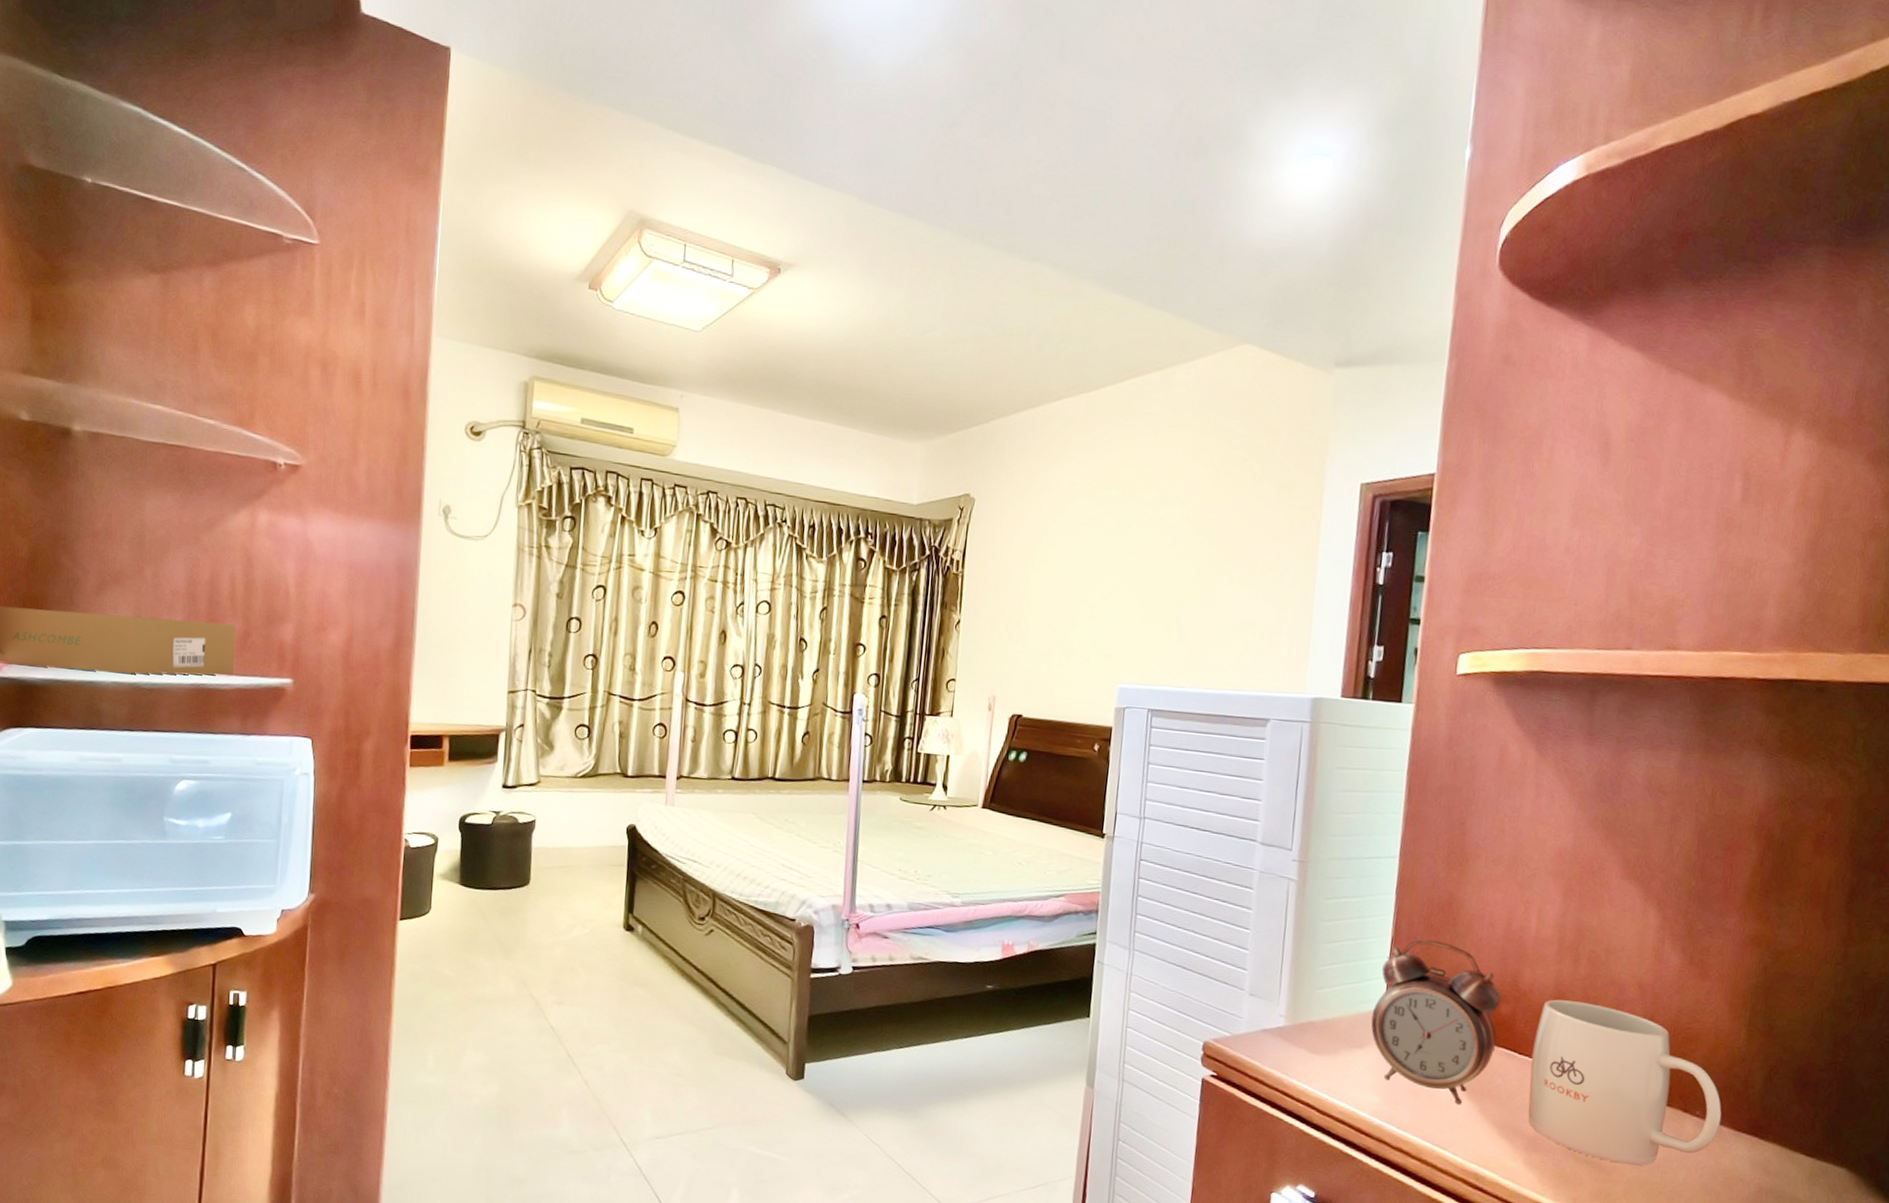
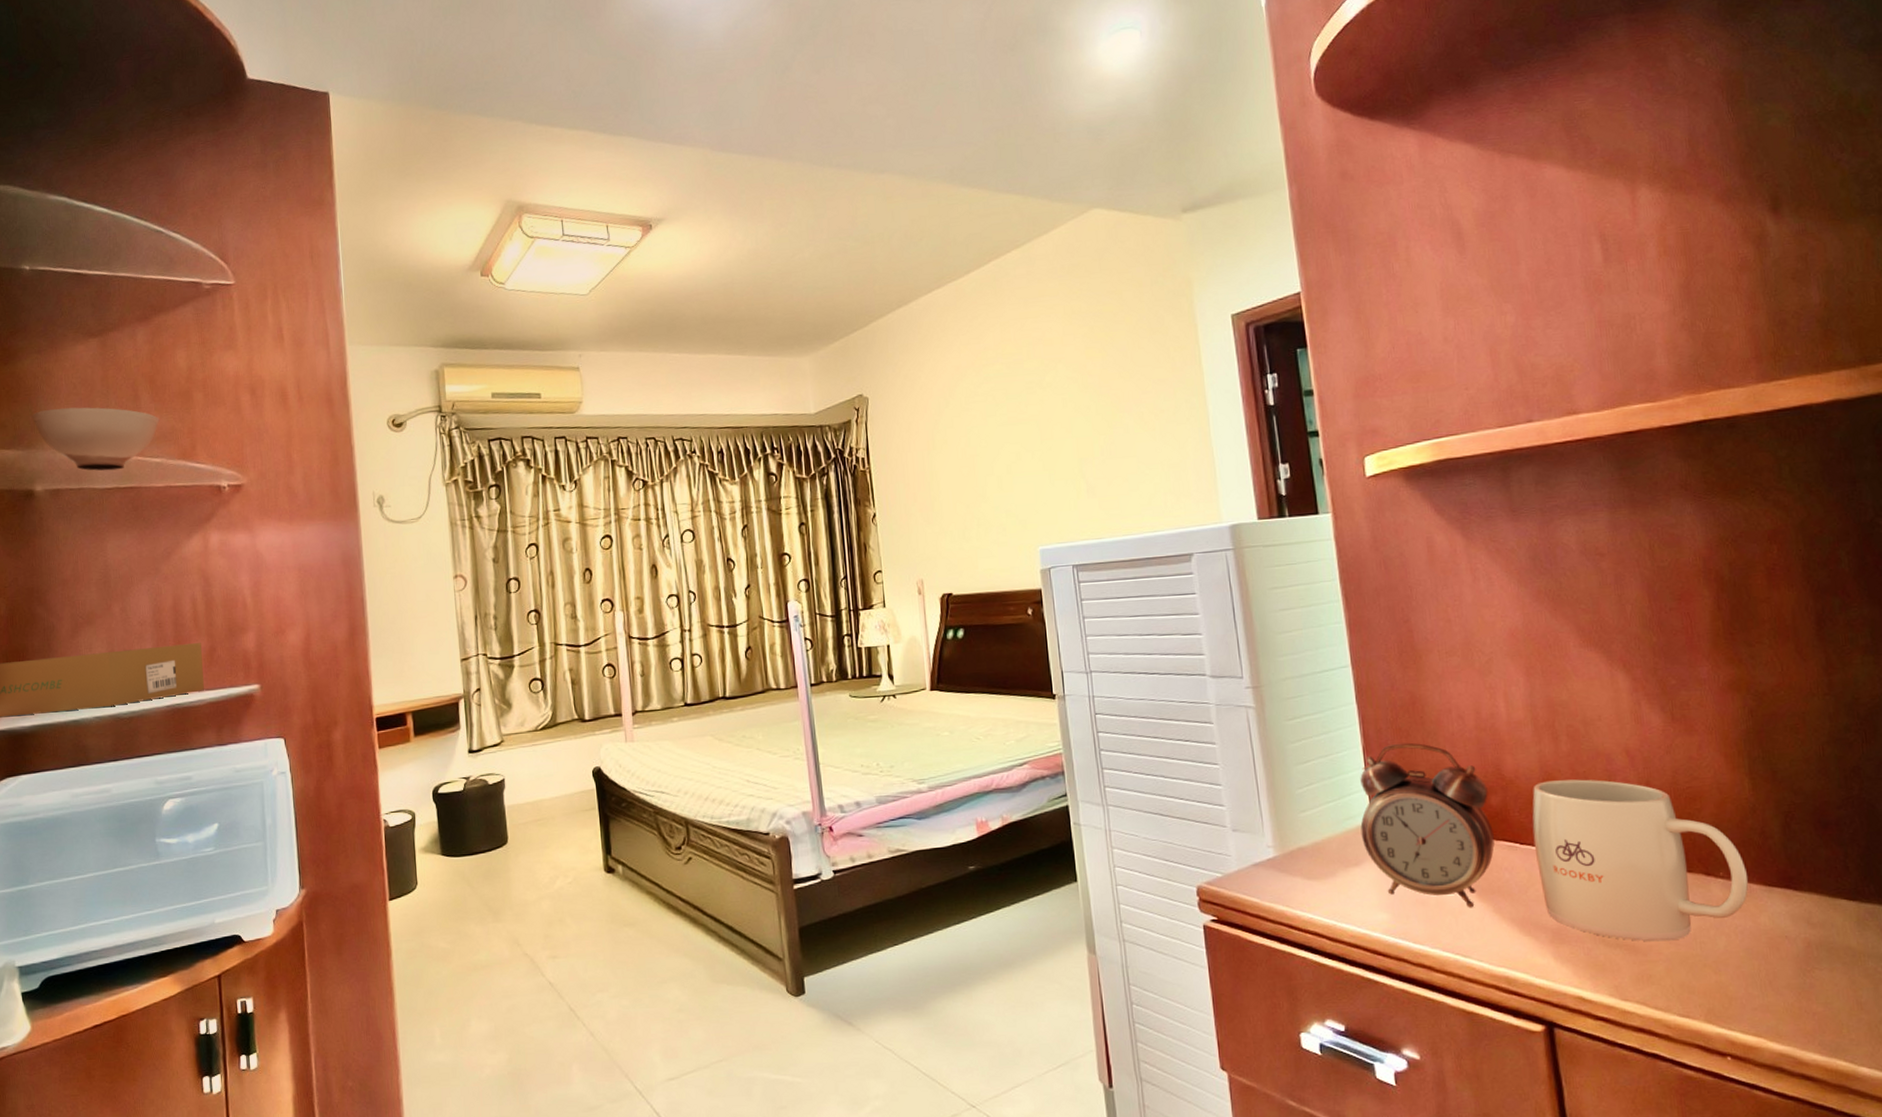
bowl: none [76,343,218,425] -> present [31,407,160,471]

